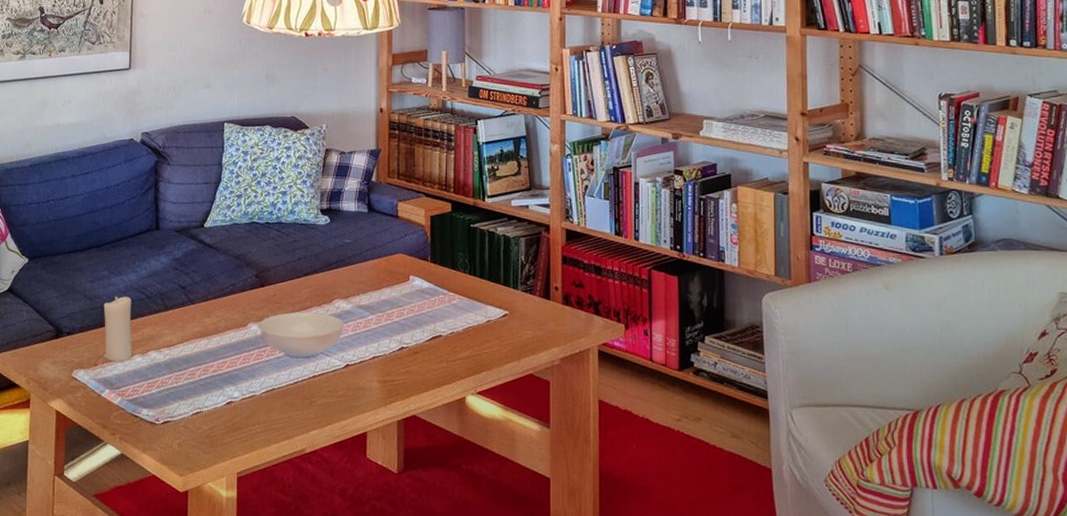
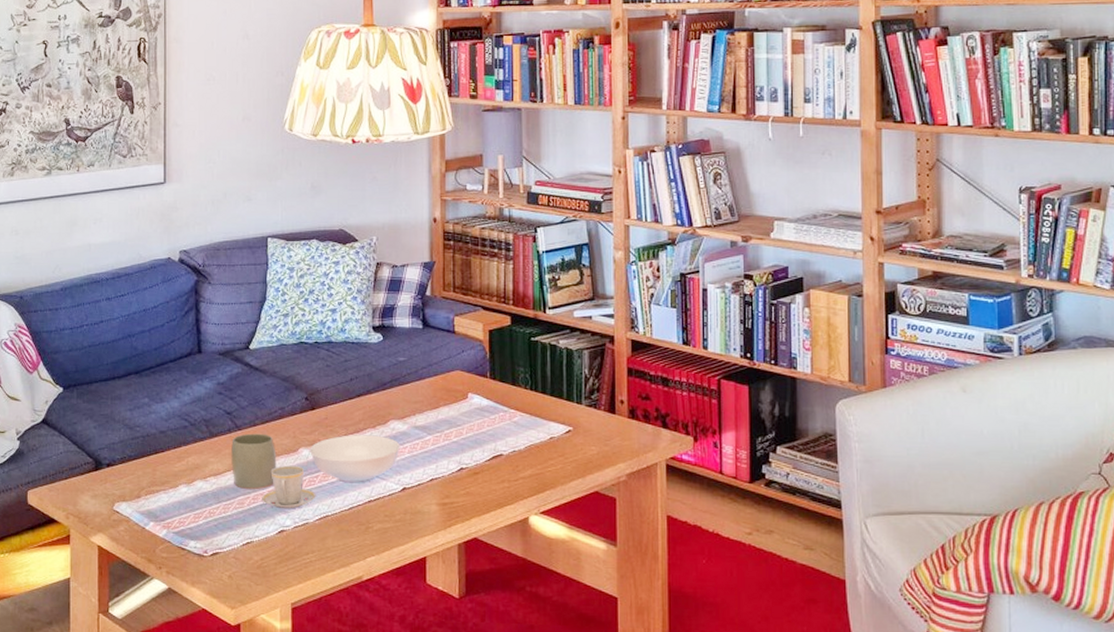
candle: present [103,296,133,362] -> none [145,424,178,493]
mug: none [183,307,227,362] -> present [230,433,277,490]
teacup: none [212,339,264,382] -> present [262,465,316,509]

